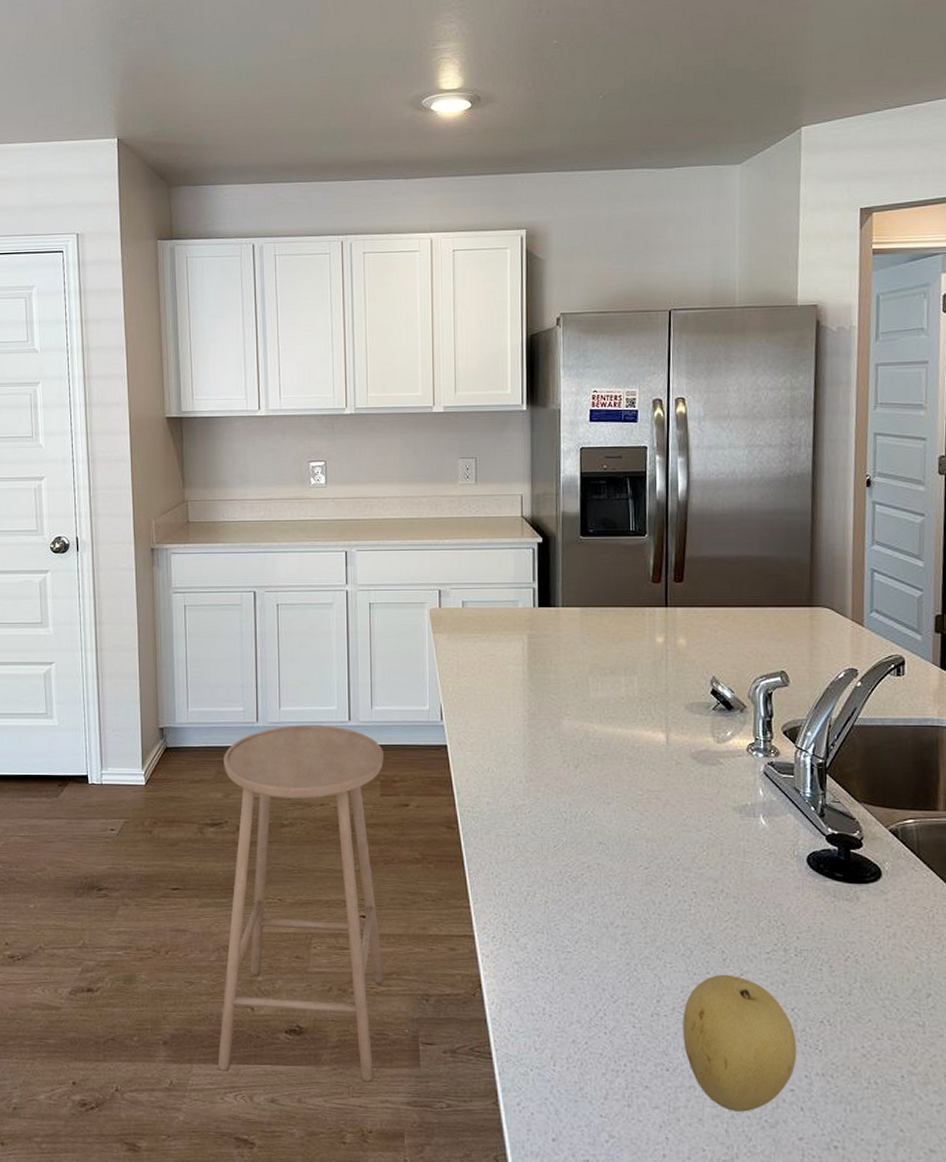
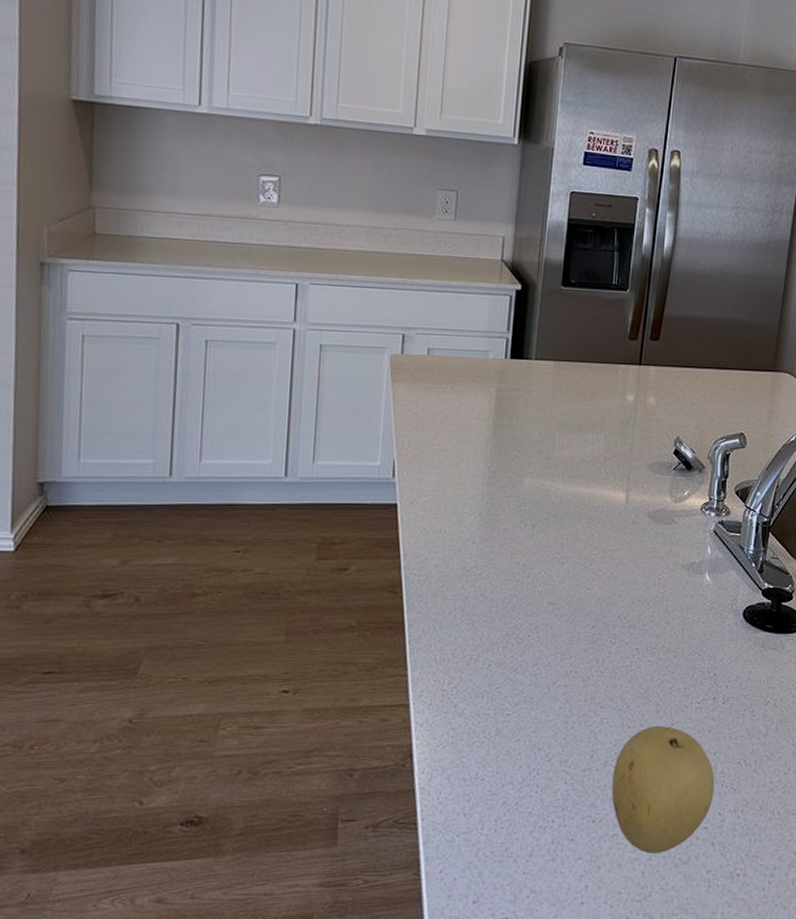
stool: present [217,725,385,1083] -> none [91,481,323,875]

